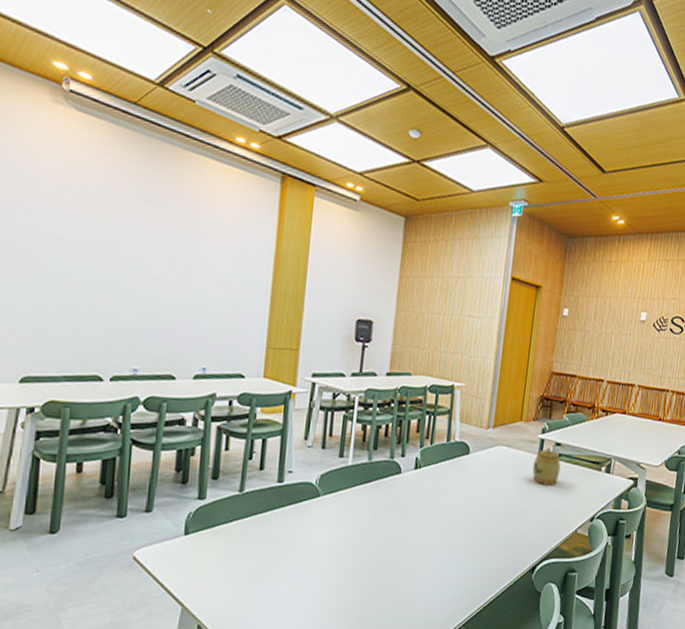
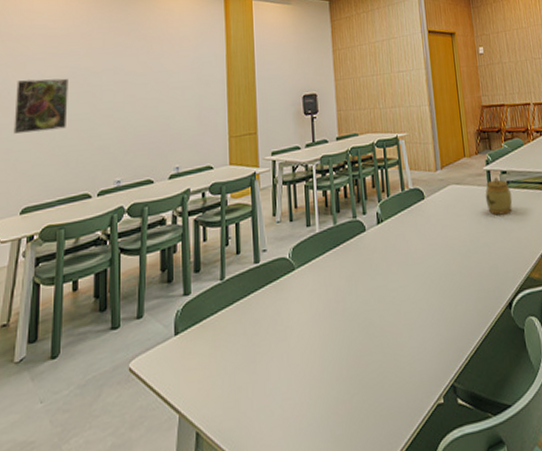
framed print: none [13,231,83,299] -> present [13,78,68,134]

